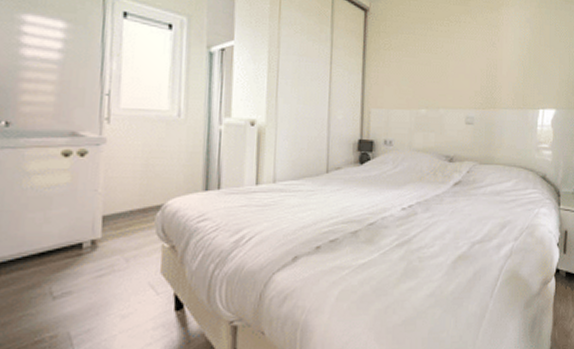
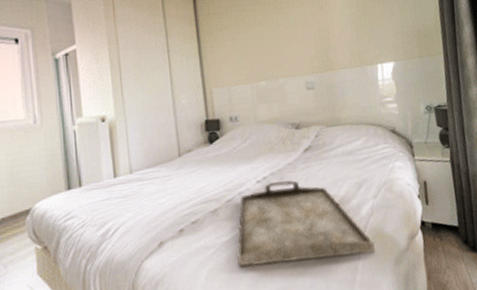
serving tray: none [371,211,509,294] -> present [237,179,375,267]

